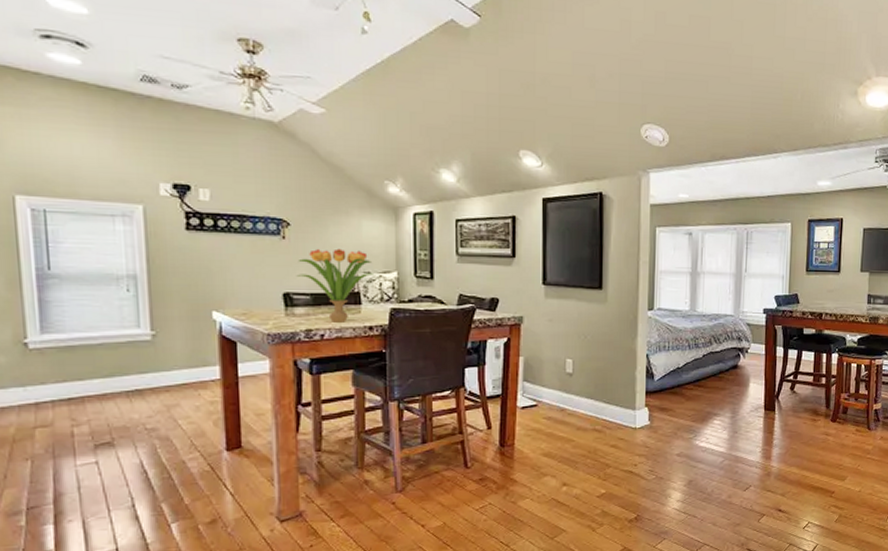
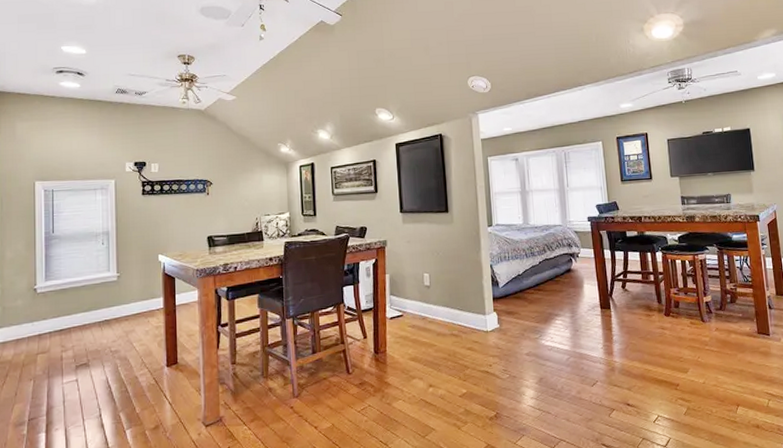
flower arrangement: present [296,248,375,322] -> none [217,198,273,257]

